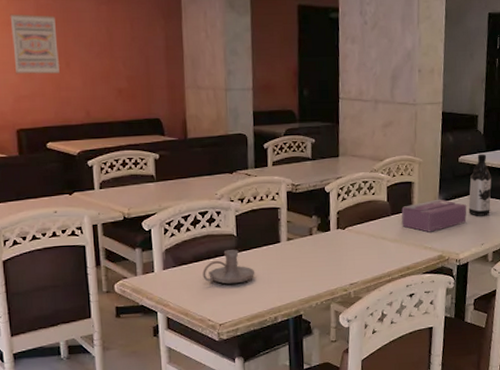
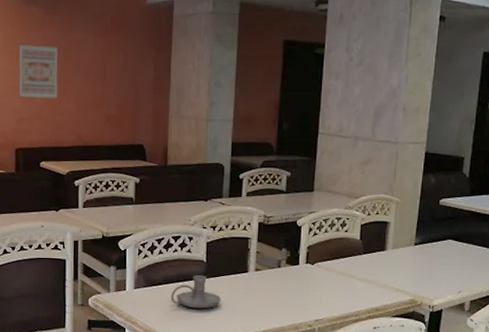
tissue box: present [401,199,467,232] -> none [373,241,445,275]
water bottle: present [468,154,492,216] -> none [446,197,475,263]

